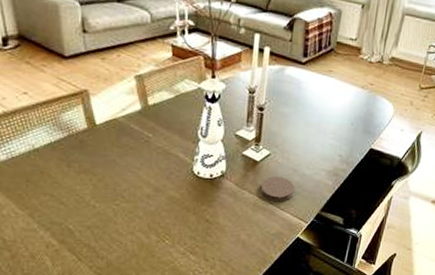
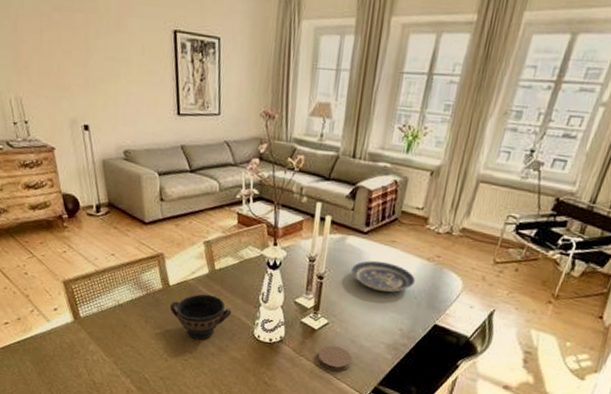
bowl: none [96,131,168,182] -> present [169,293,232,340]
plate: none [291,90,352,120] -> present [351,260,416,292]

